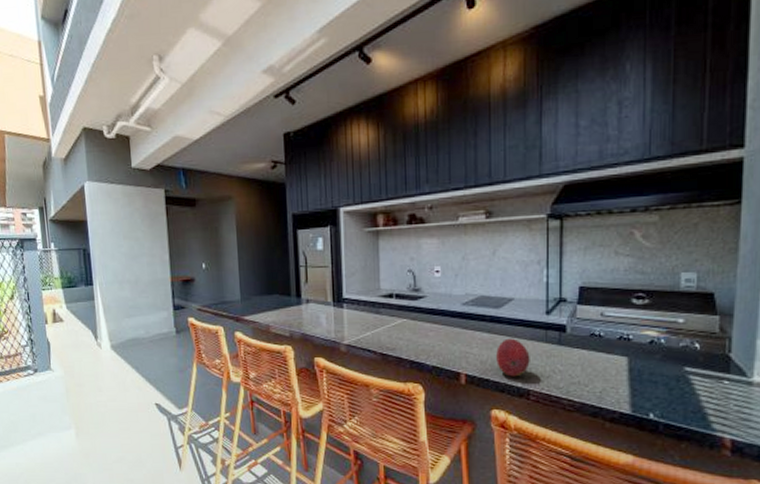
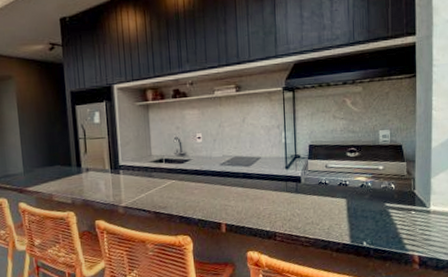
fruit: present [496,338,530,377] -> none [249,190,275,223]

